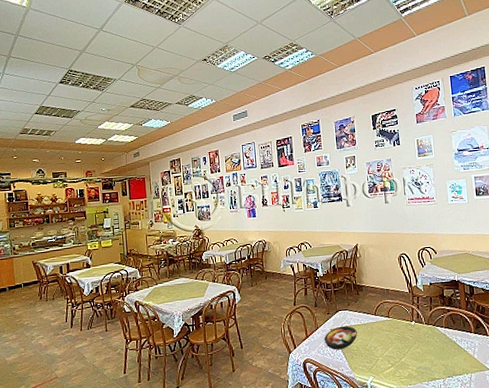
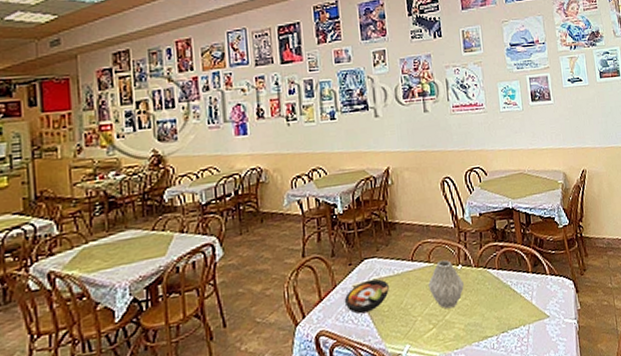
vase: none [388,316,417,354] -> present [428,260,464,309]

